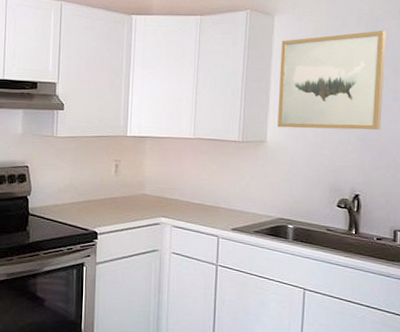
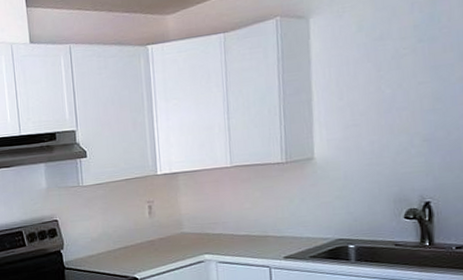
wall art: present [277,30,386,131] -> none [320,11,450,141]

